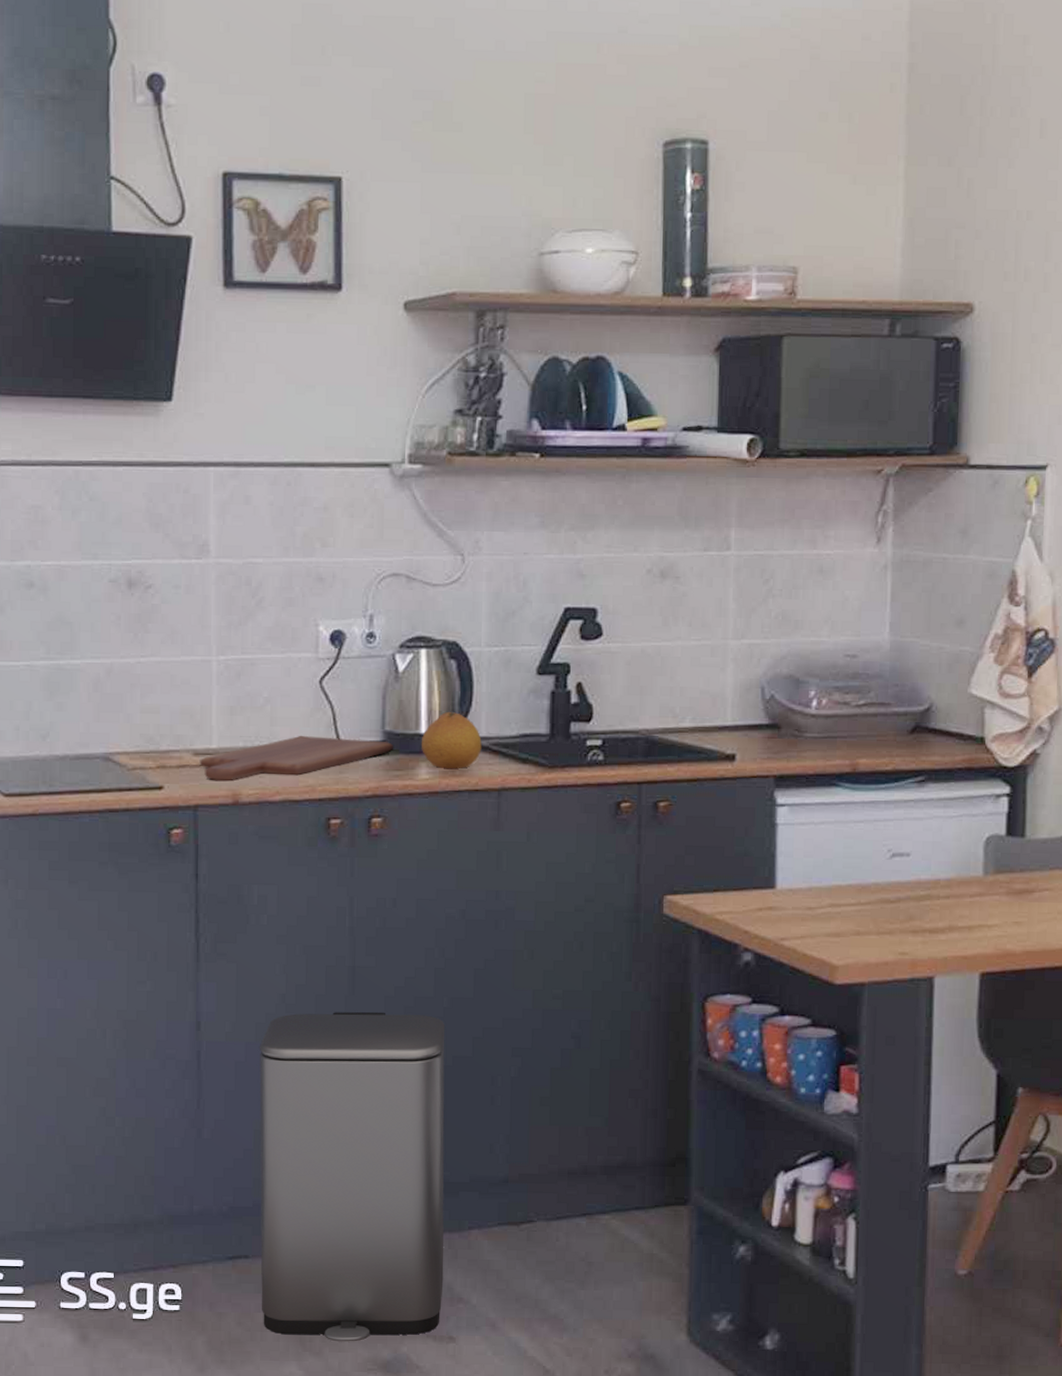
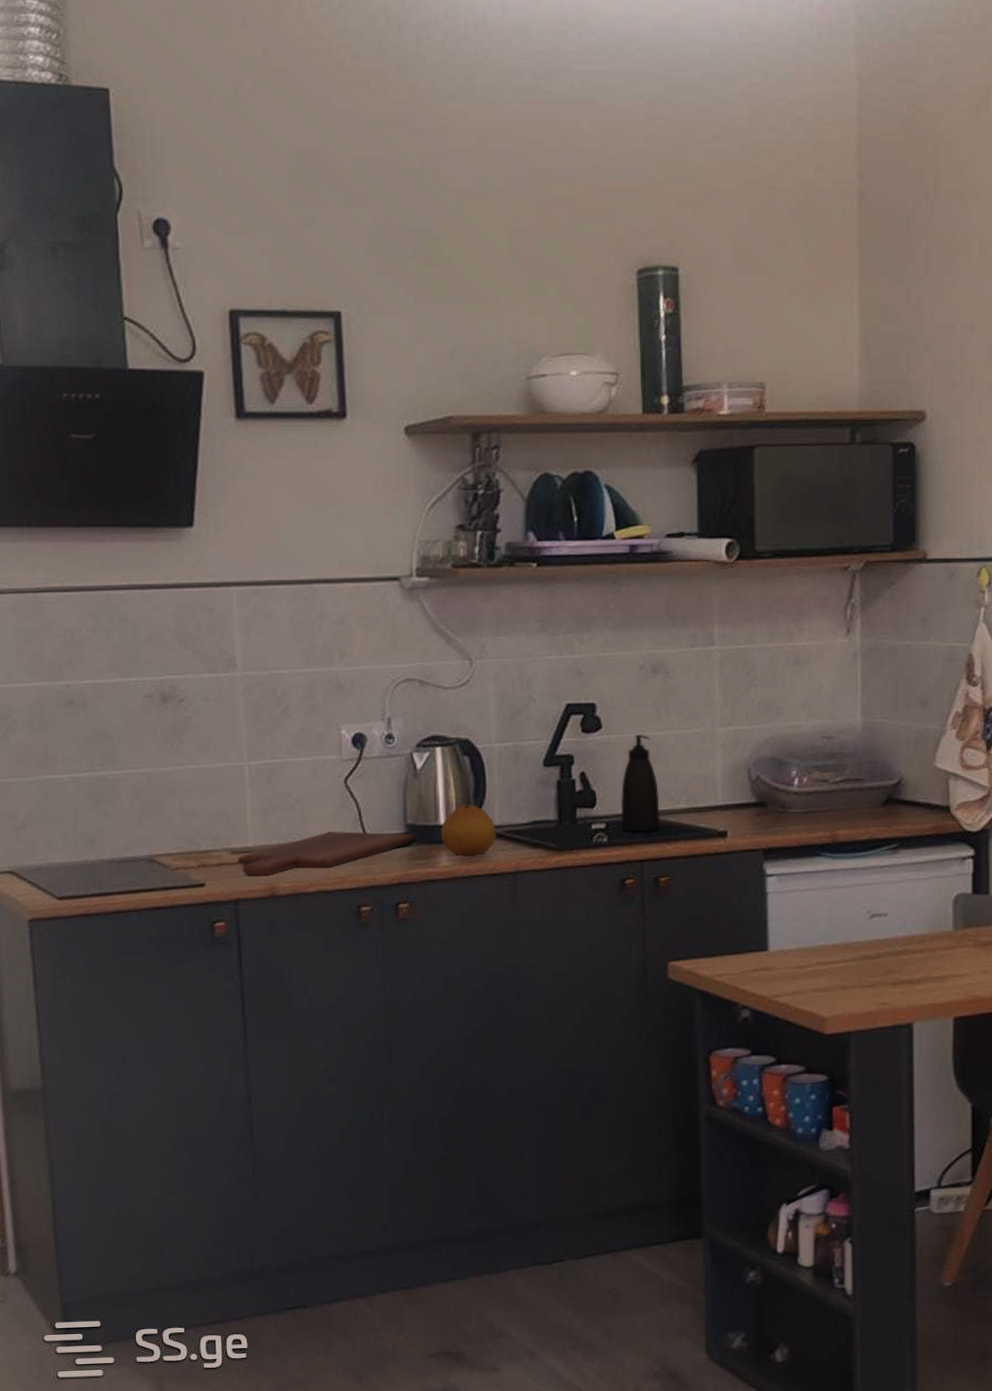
pedal bin: present [259,1011,446,1342] -> none [306,1079,485,1378]
soap dispenser: none [618,643,663,752] -> present [620,734,660,833]

